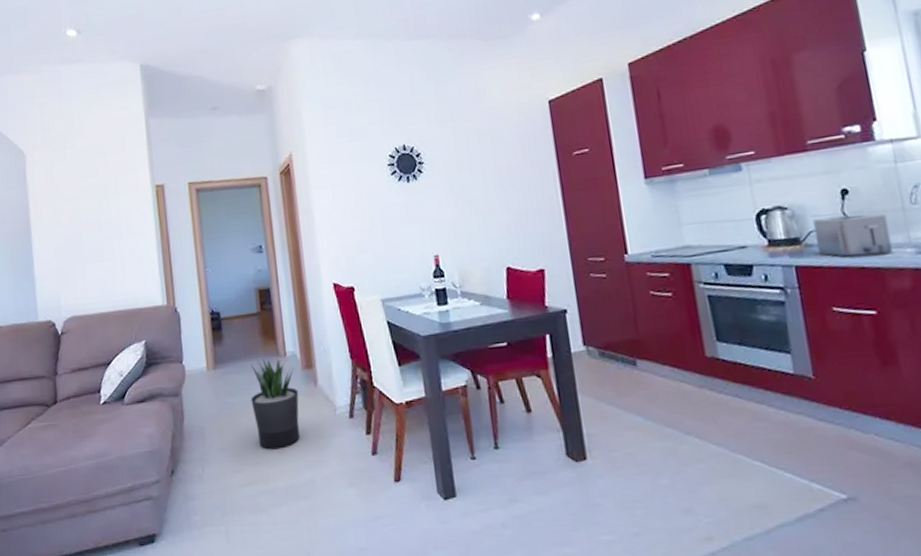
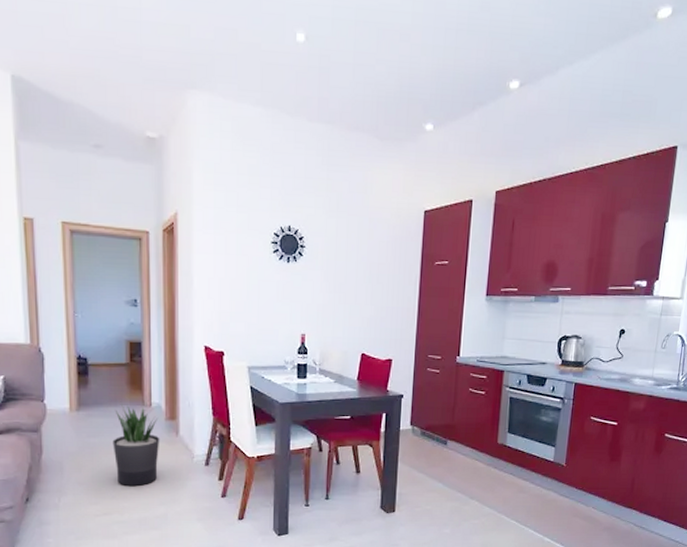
toaster: present [812,213,894,259] -> none [592,349,644,383]

